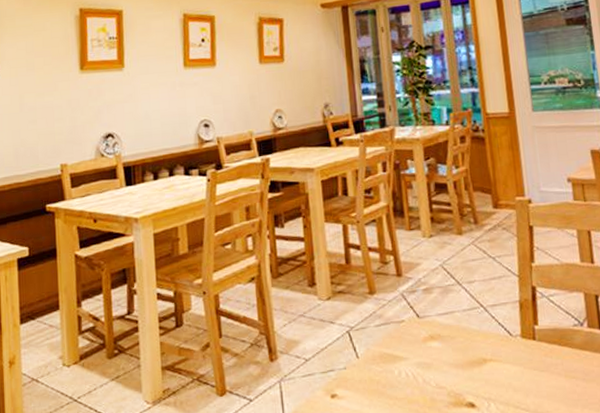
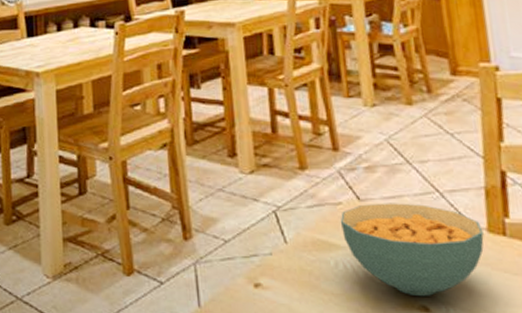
cereal bowl: none [403,318,518,395] -> present [340,203,484,296]

